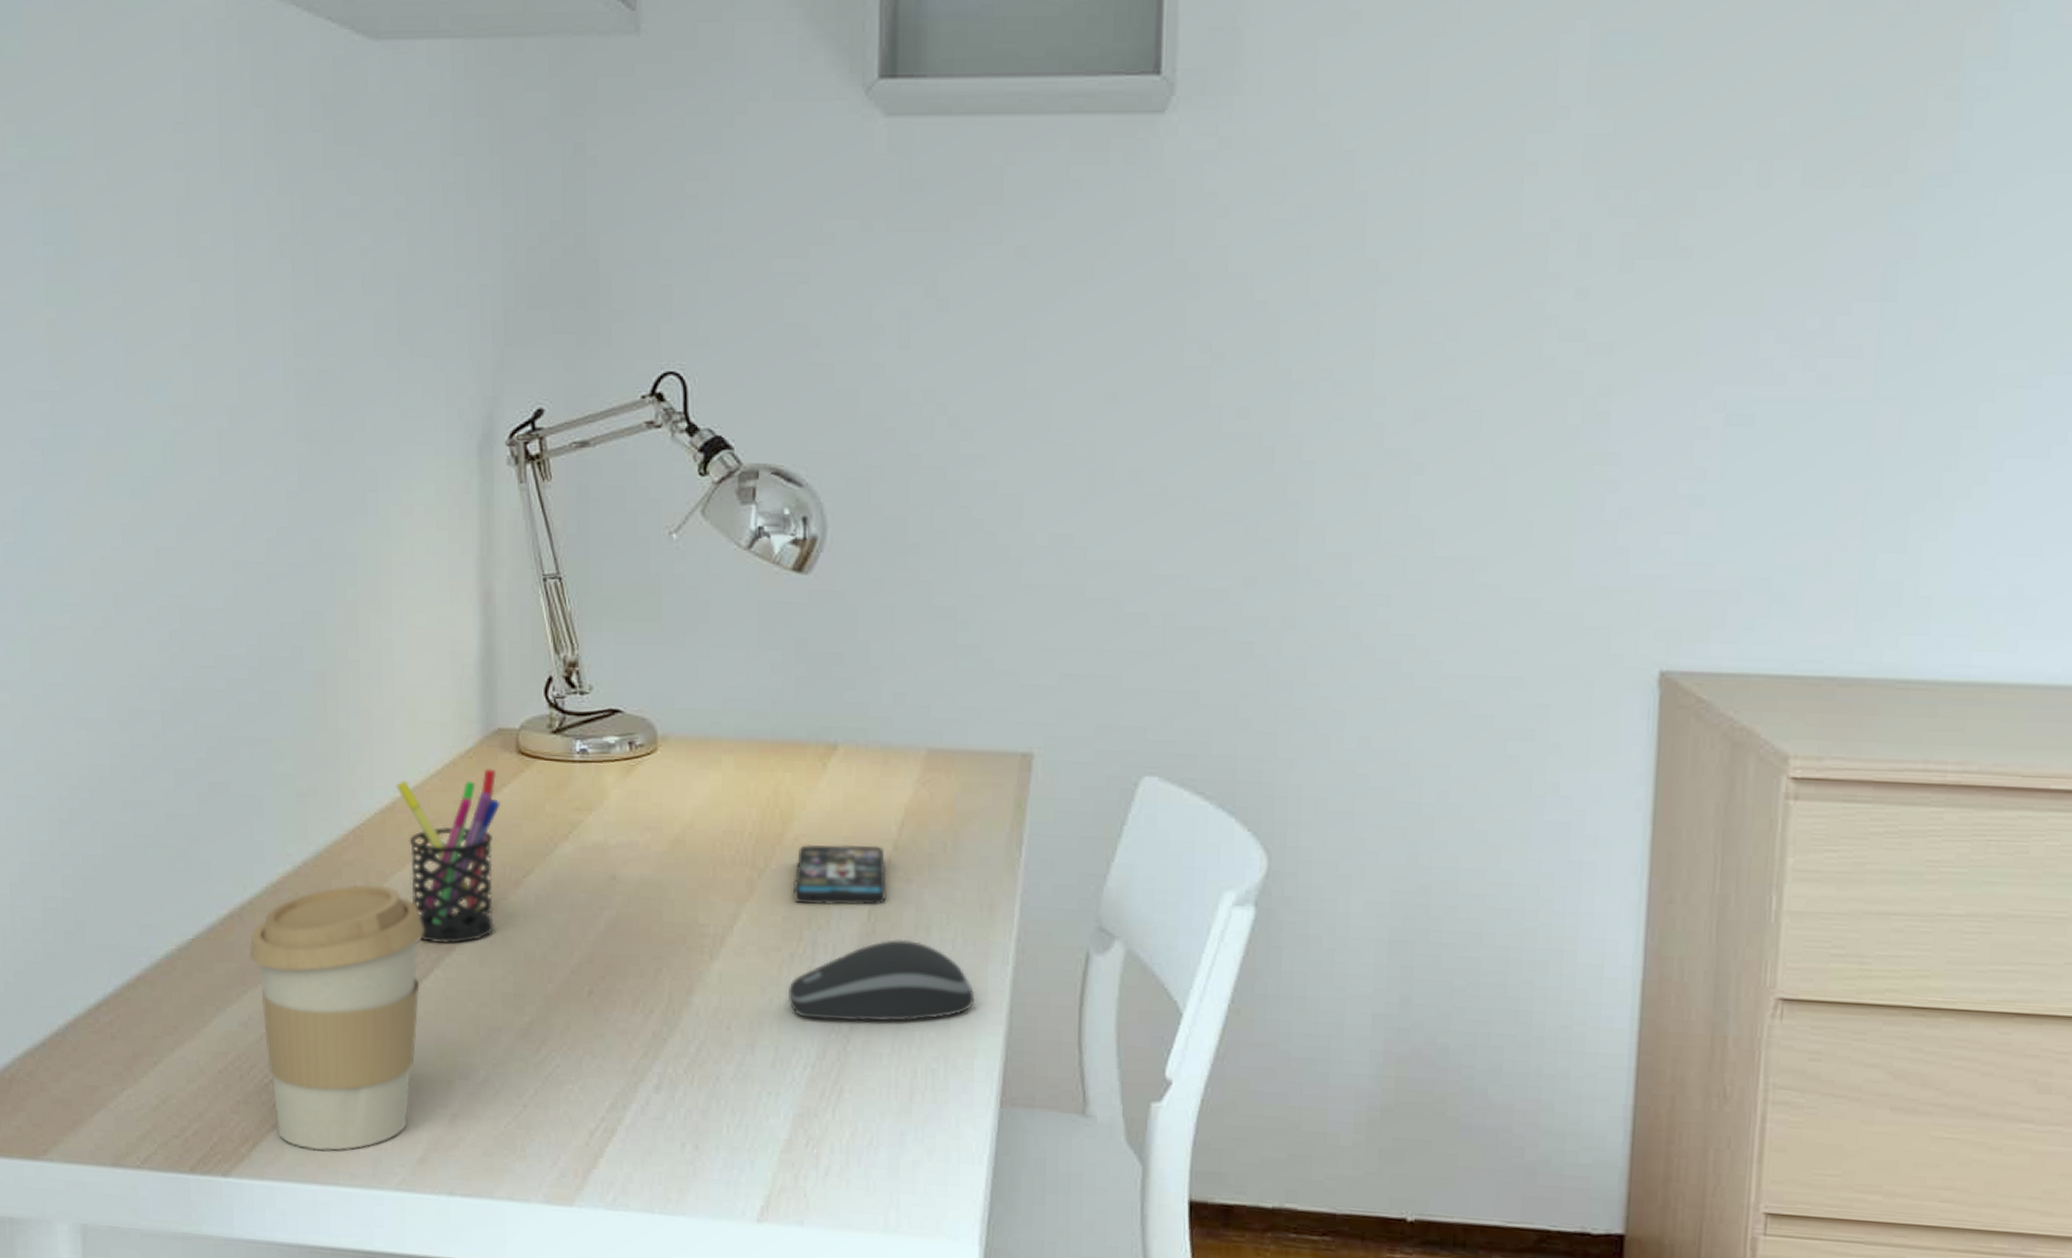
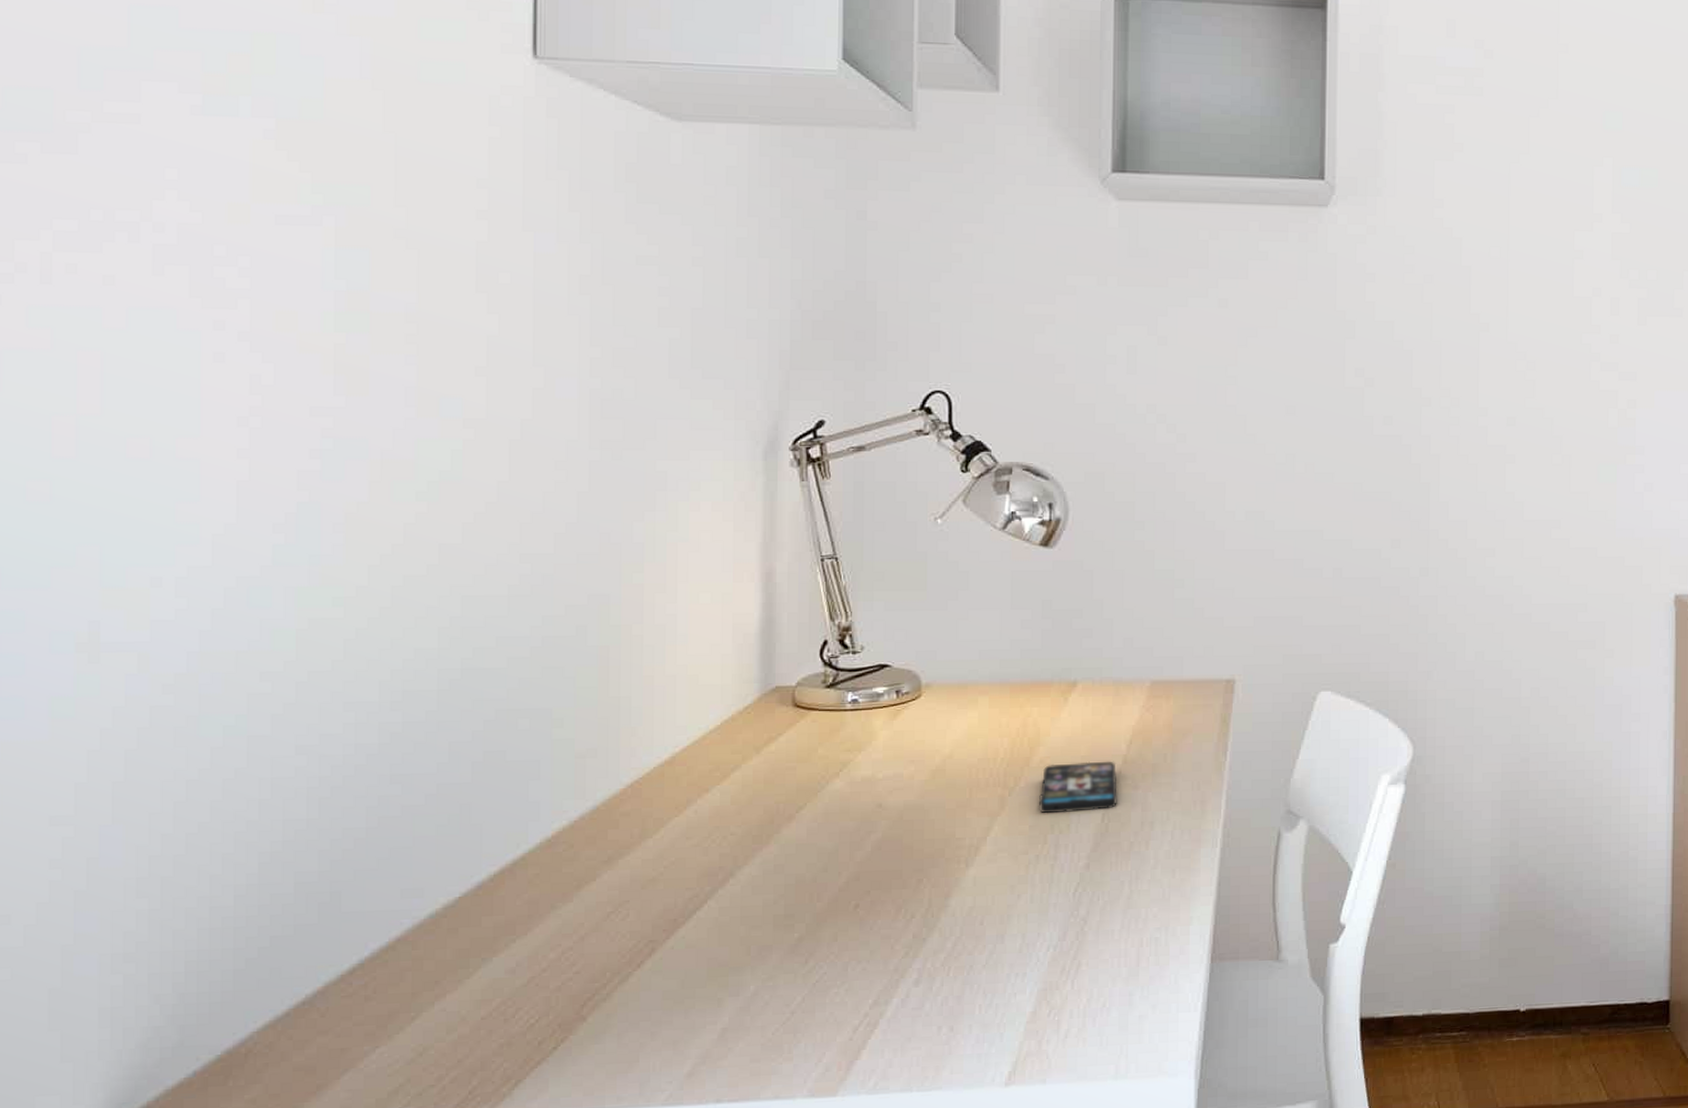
coffee cup: present [249,884,425,1151] -> none [519,831,700,1080]
pen holder: present [396,768,500,944] -> none [676,721,776,878]
computer mouse: present [789,940,974,1022] -> none [1034,835,1189,908]

